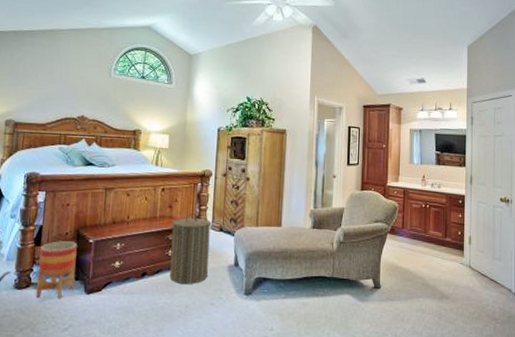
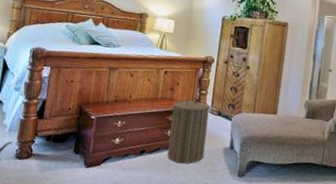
planter: present [35,241,77,299] -> none [36,115,79,171]

